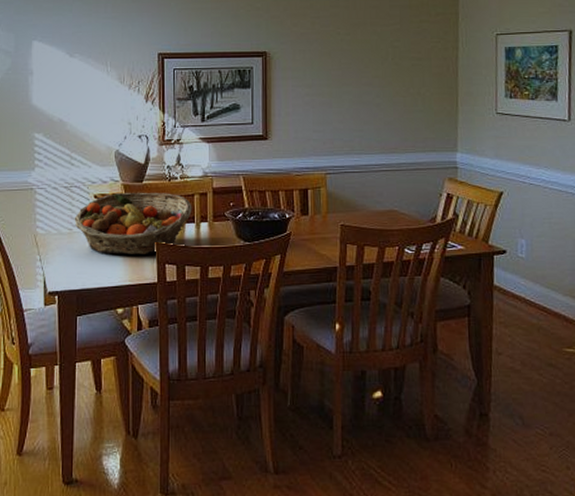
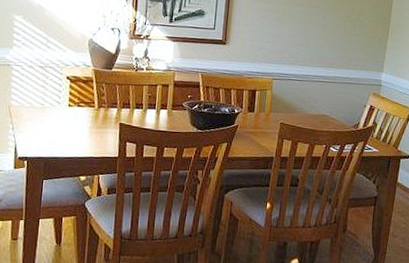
fruit basket: present [74,192,192,255] -> none [46,76,155,133]

